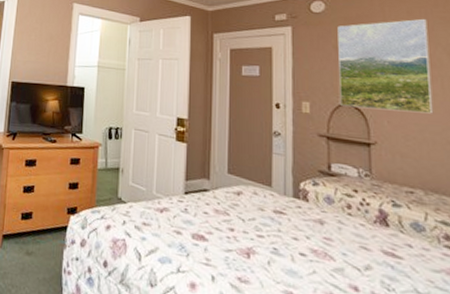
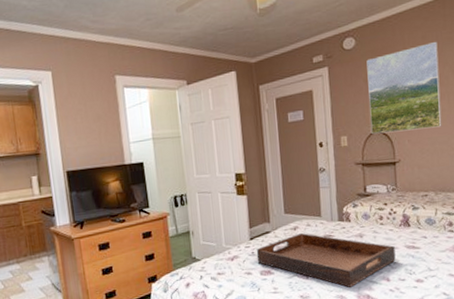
serving tray: none [190,200,368,285] -> present [256,232,396,287]

